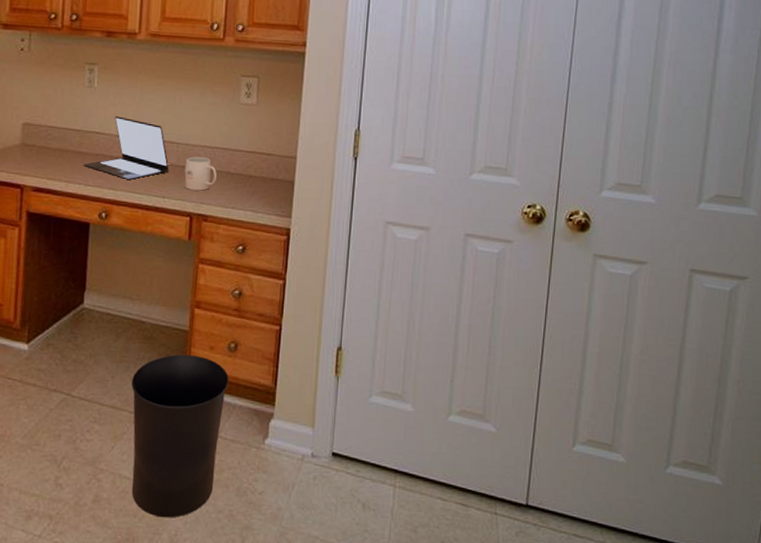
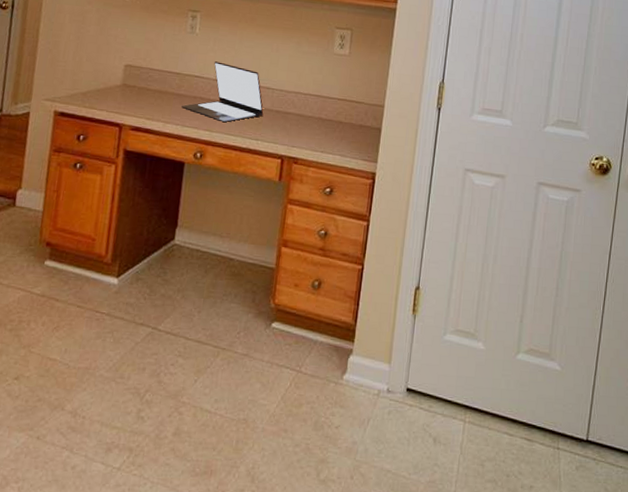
waste bin: present [131,354,229,518] -> none [212,291,312,451]
mug: present [184,157,217,191] -> none [277,102,309,135]

